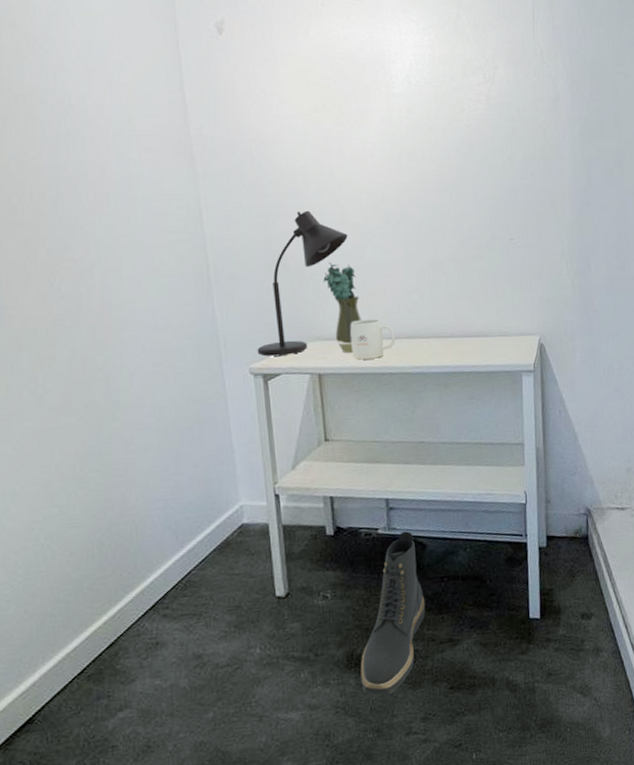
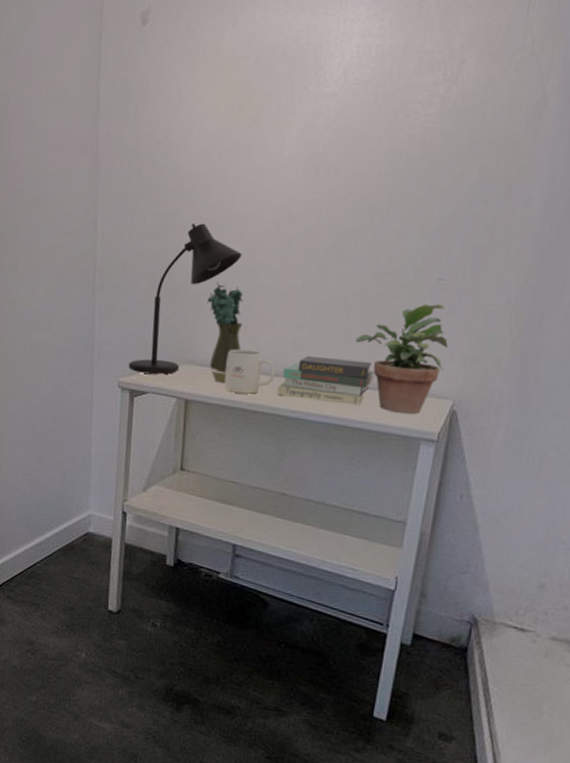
boot: present [360,531,426,695] -> none [176,582,257,740]
books: none [399,314,477,355] -> present [277,356,375,406]
potted plant: none [457,259,527,354] -> present [356,303,448,415]

